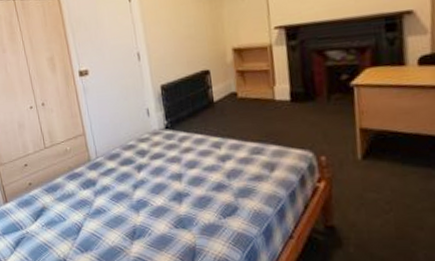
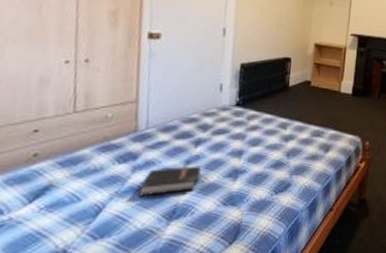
hardback book: none [102,190,148,218] -> present [138,165,201,197]

